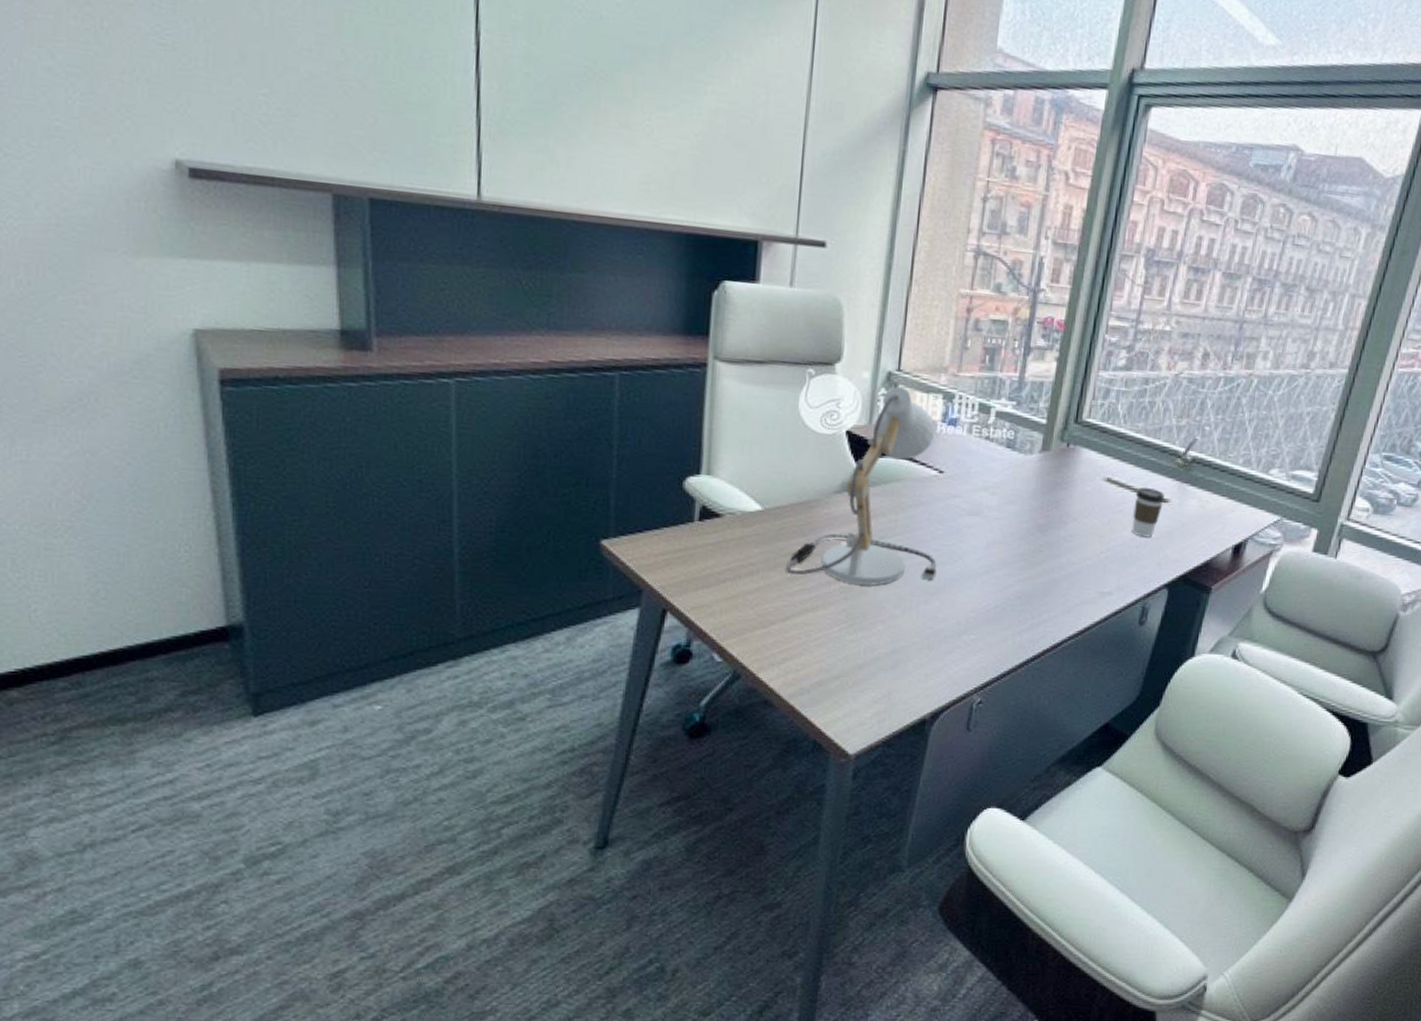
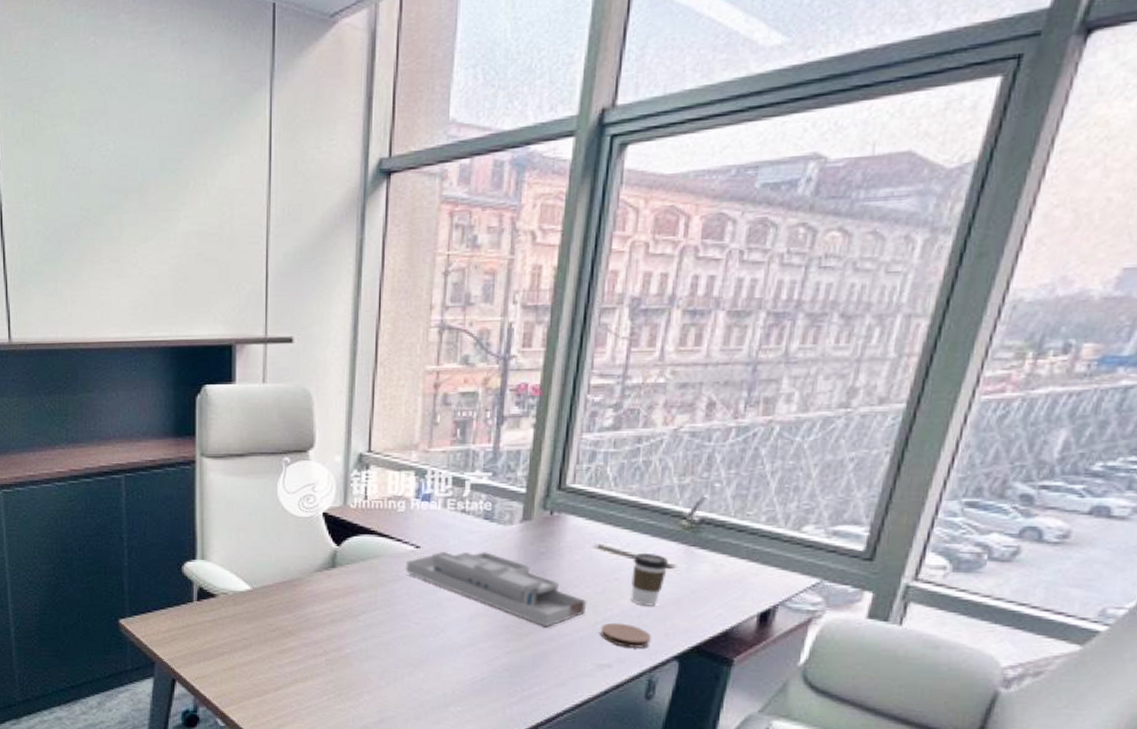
desk lamp: present [786,387,937,586] -> none [276,468,419,659]
desk organizer: none [927,477,1095,556] -> present [405,551,587,627]
coaster: none [1104,552,1147,577] -> present [600,622,651,648]

